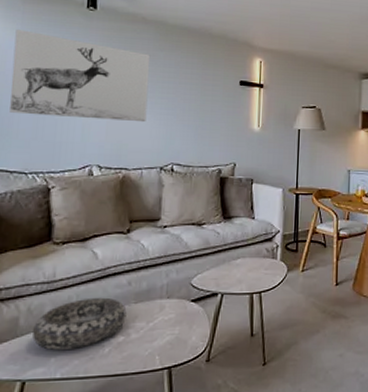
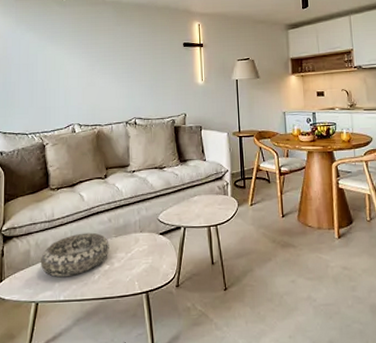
wall art: present [10,29,151,123] -> none [11,21,112,88]

